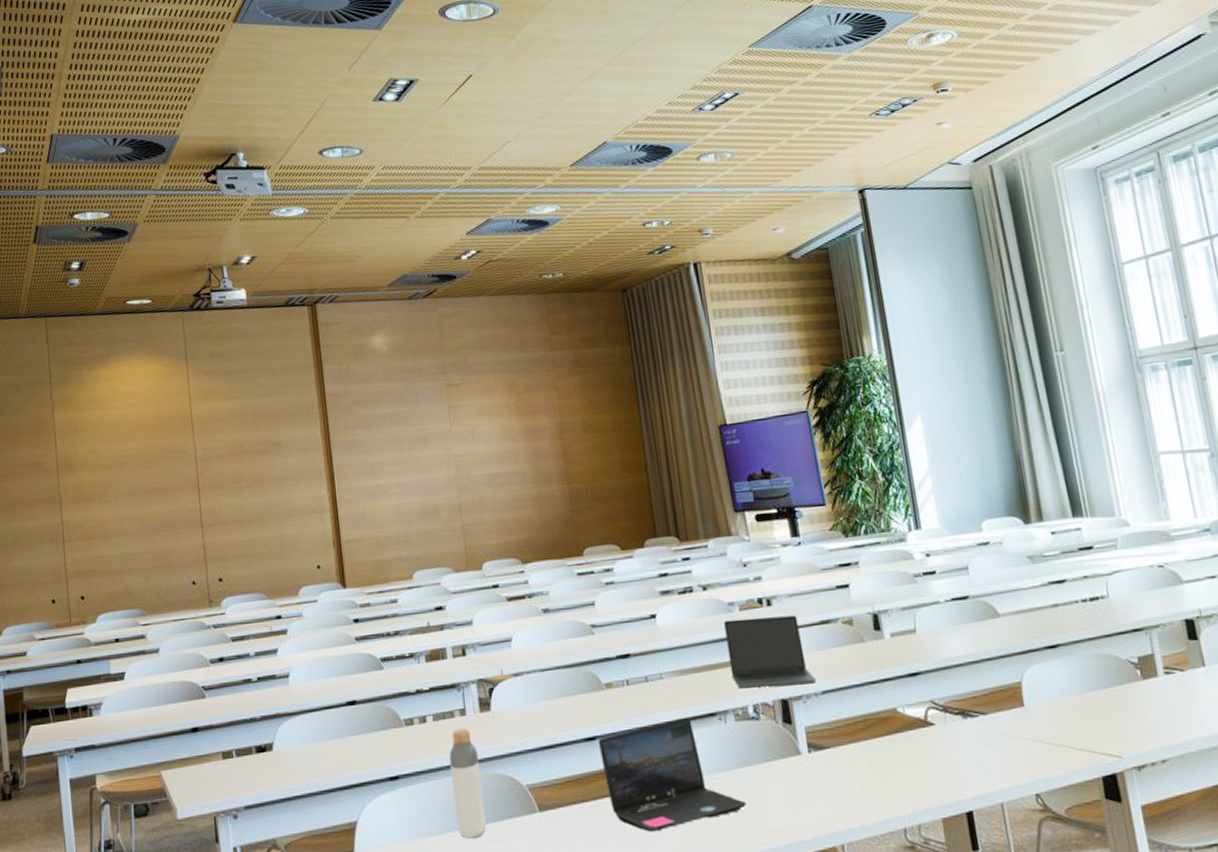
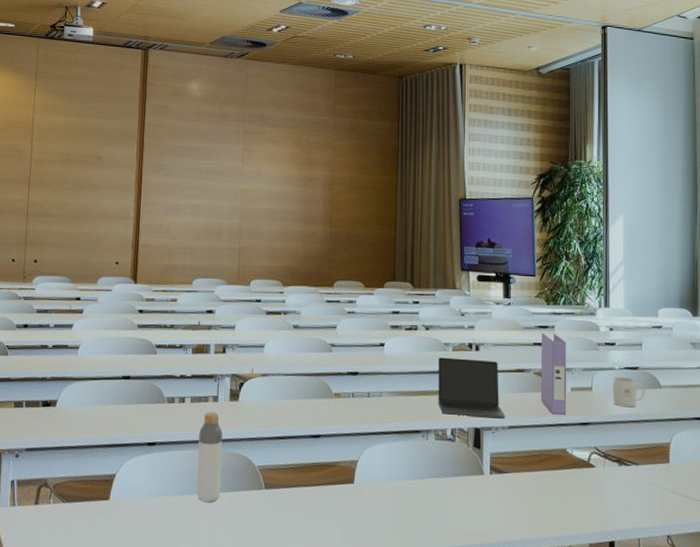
laptop: present [598,717,746,832] -> none [321,430,433,520]
binder: none [844,569,890,669] -> present [540,332,567,416]
mug: none [939,610,982,647] -> present [612,377,645,408]

